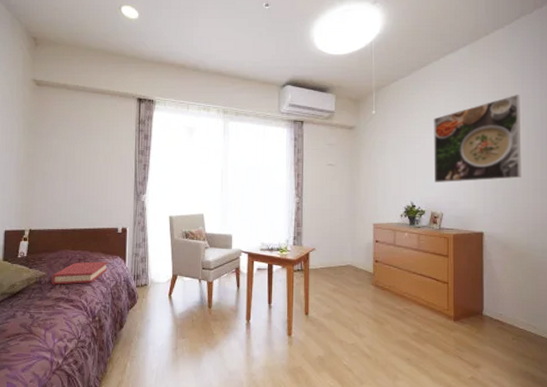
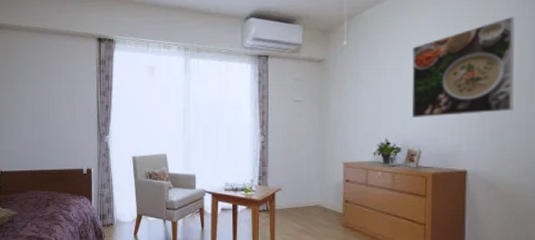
hardback book: present [52,261,108,285] -> none [23,201,75,224]

